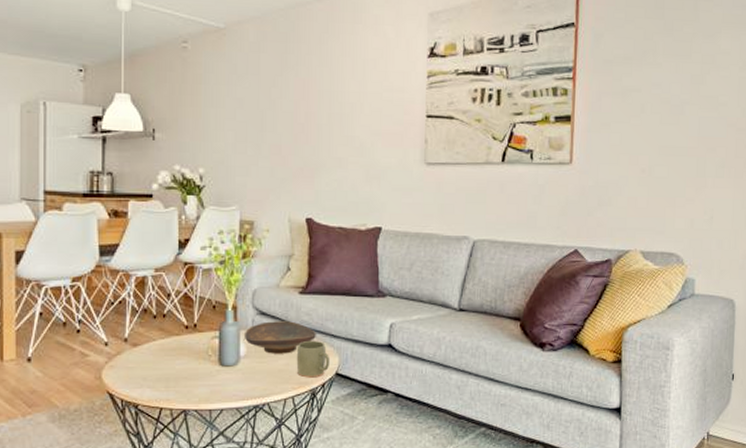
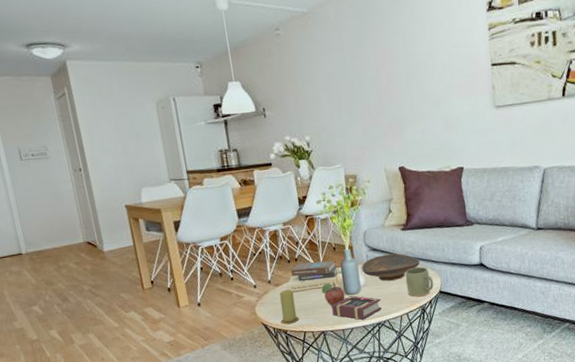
candle: none [132,352,157,397] -> present [280,289,299,325]
books: none [148,320,215,357] -> present [287,260,338,292]
fruit: none [190,349,219,378] -> present [321,282,345,306]
book: none [200,368,263,400] -> present [331,295,382,320]

